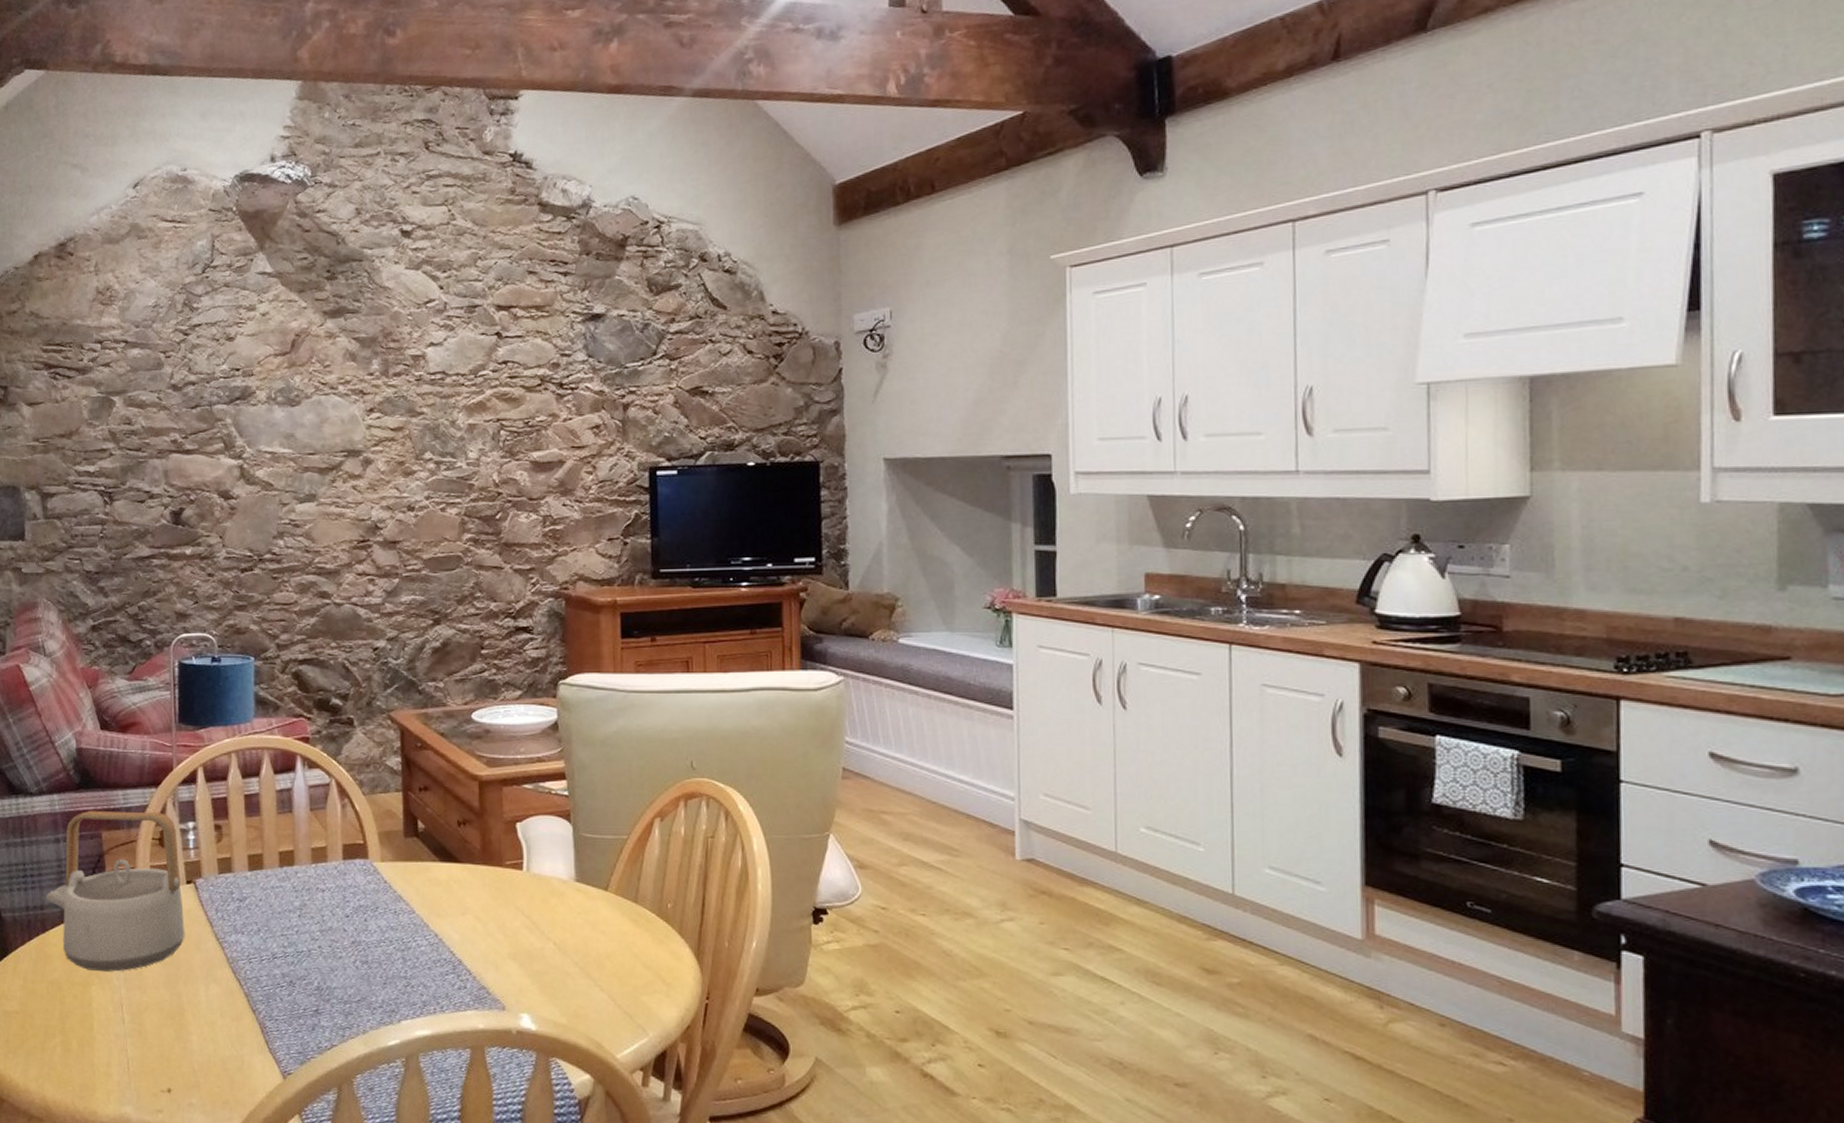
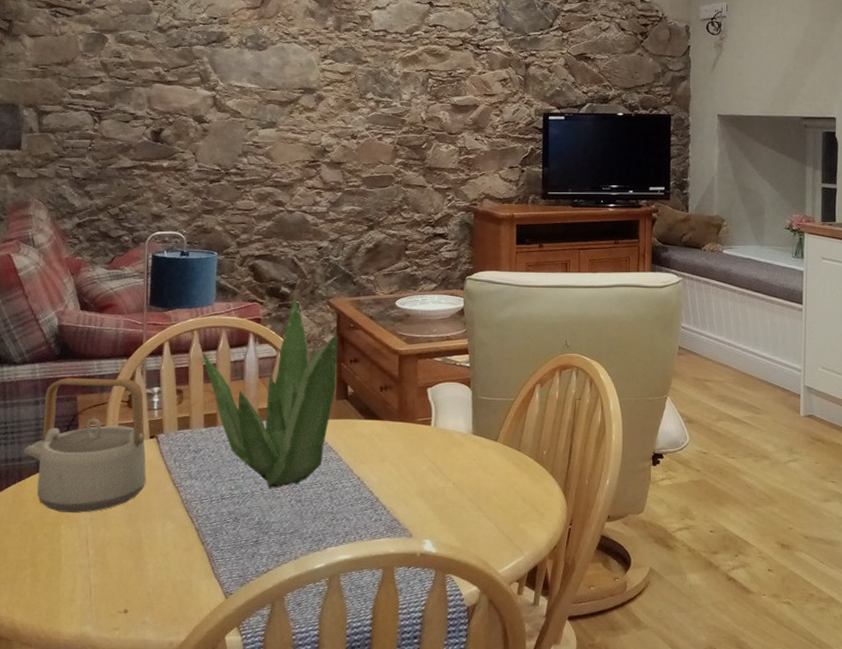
plant: none [242,710,404,946] -> present [202,297,338,489]

